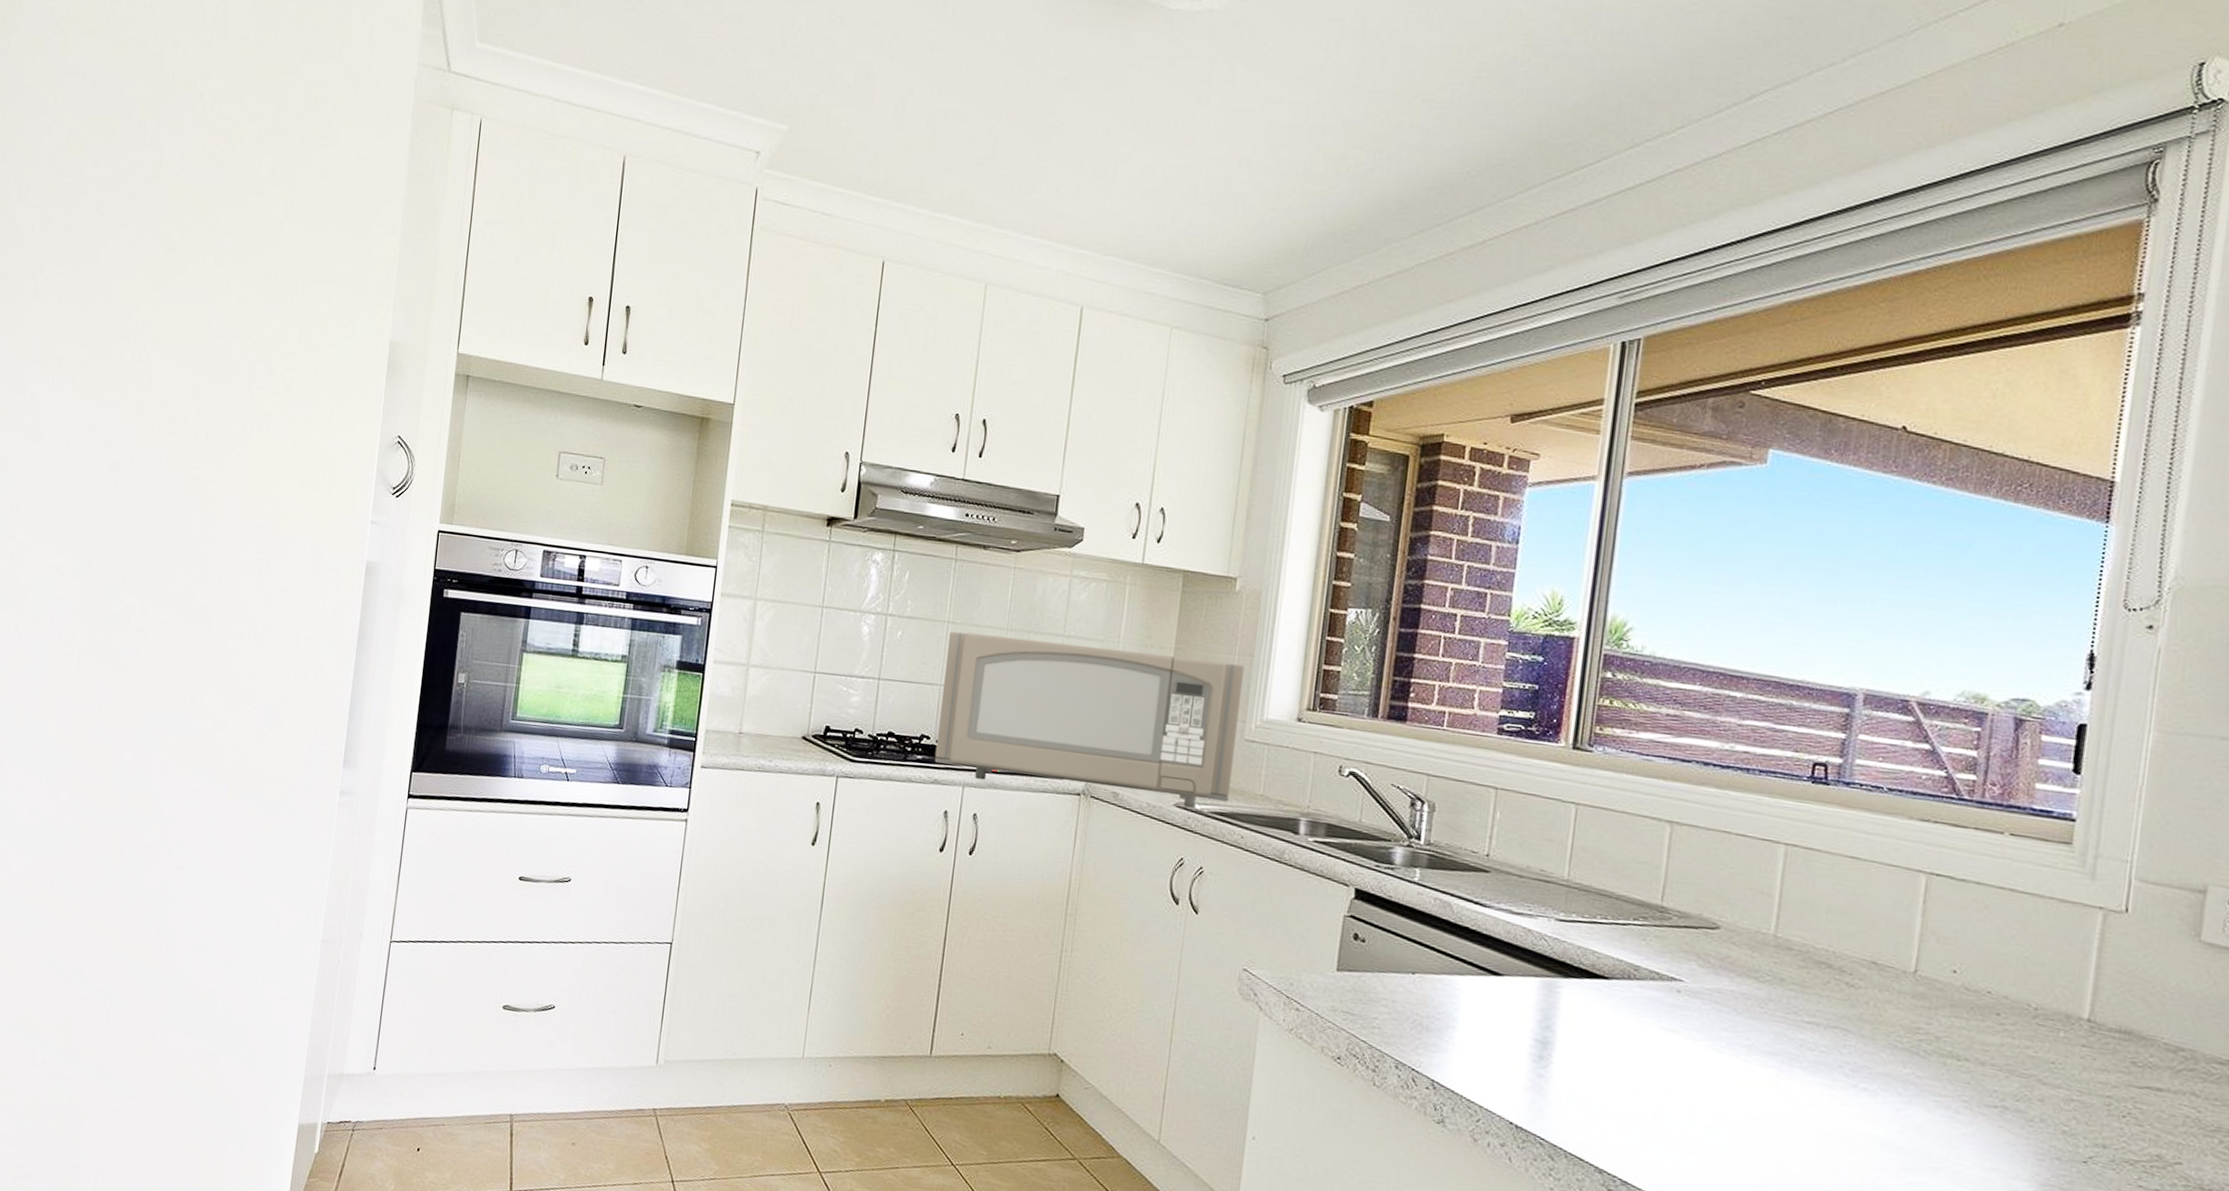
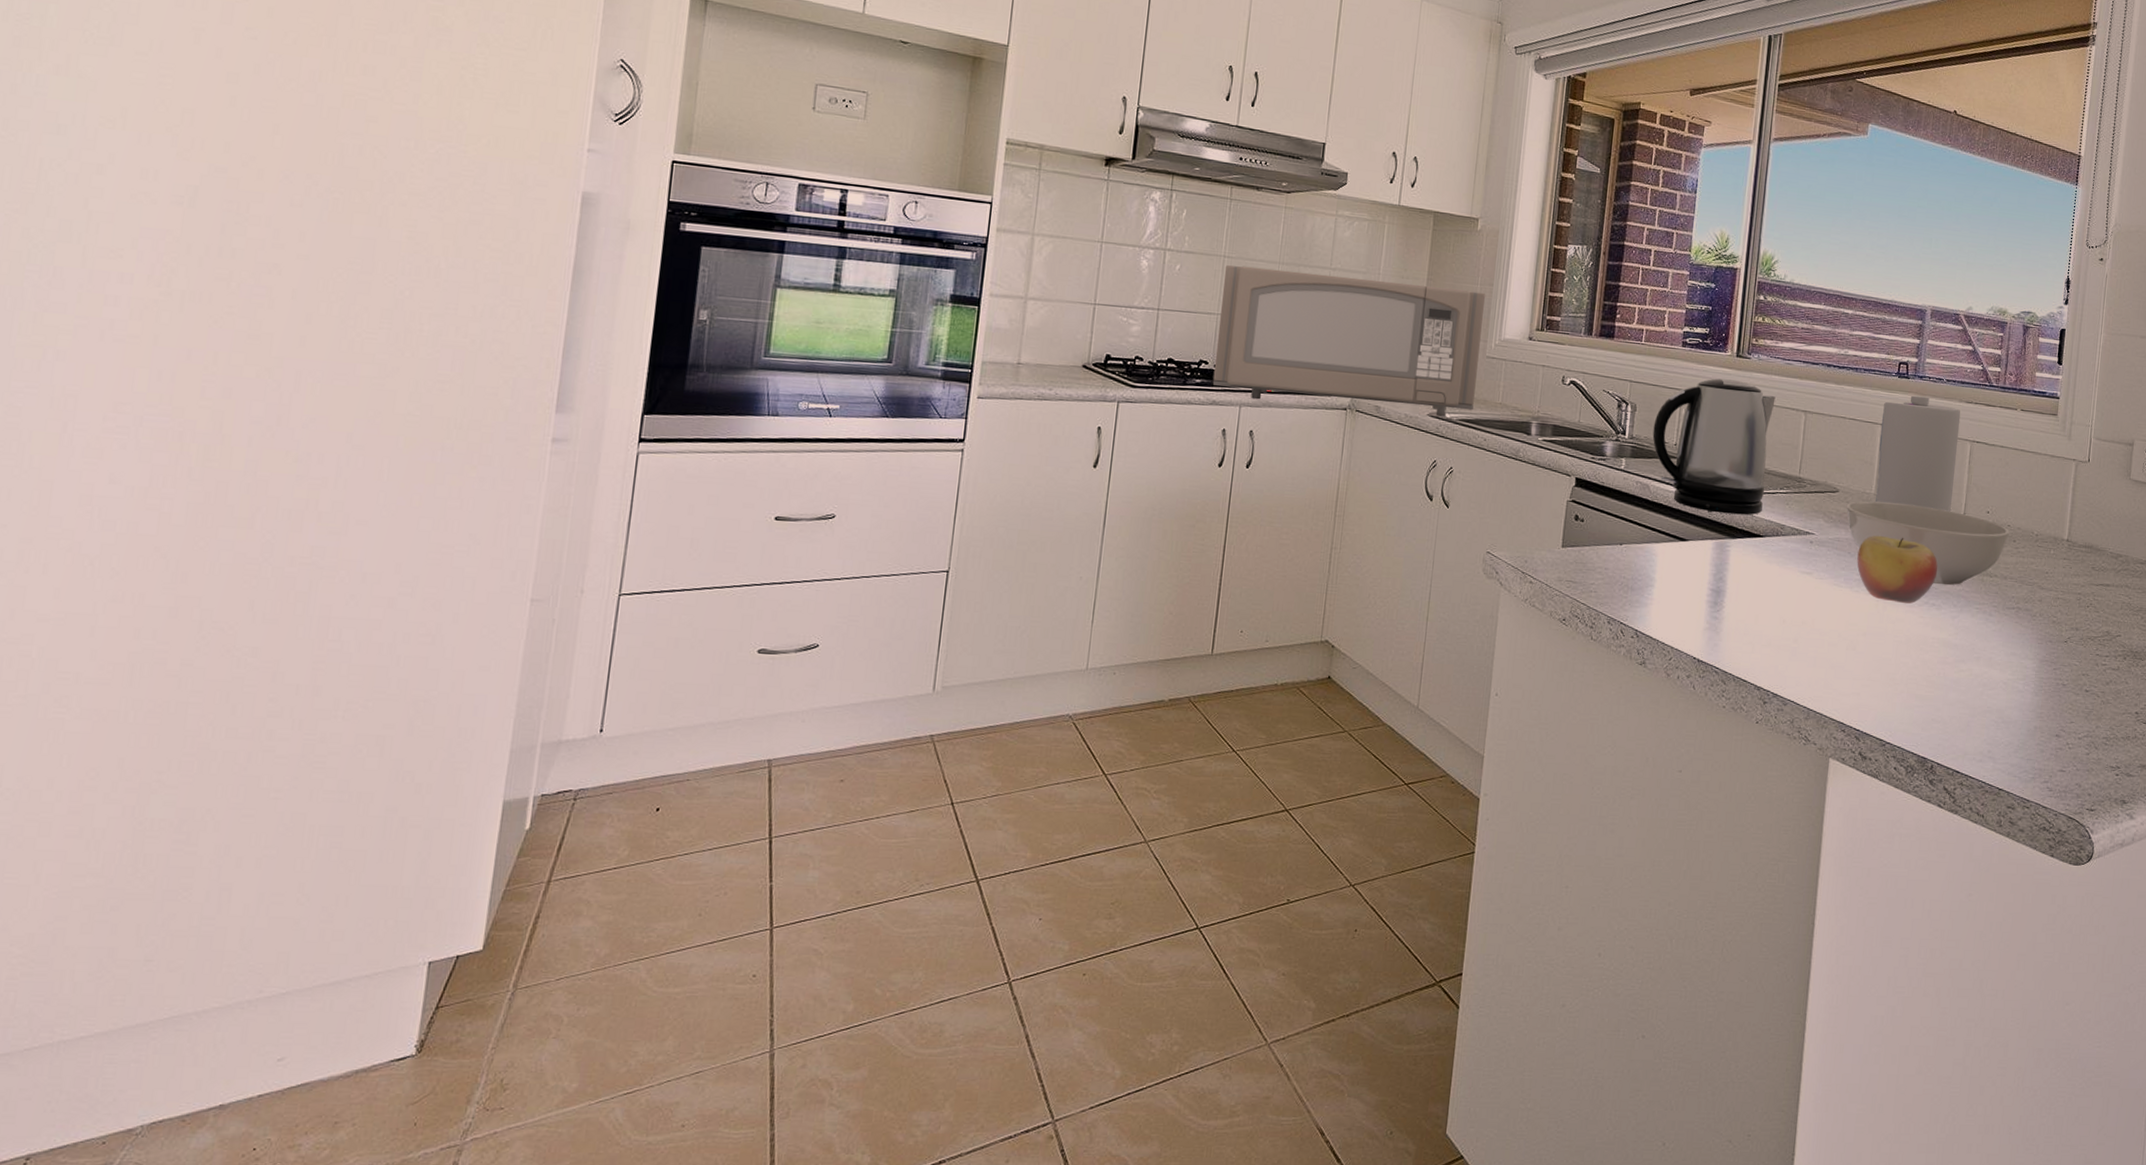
kettle: none [1456,775,1628,950] -> present [1652,378,1776,516]
bowl: none [1730,942,1990,1067] -> present [1846,501,2010,585]
apple: none [1746,989,1873,1086] -> present [1857,536,1938,605]
paper towel holder: none [1776,807,1911,967] -> present [1875,395,1961,512]

